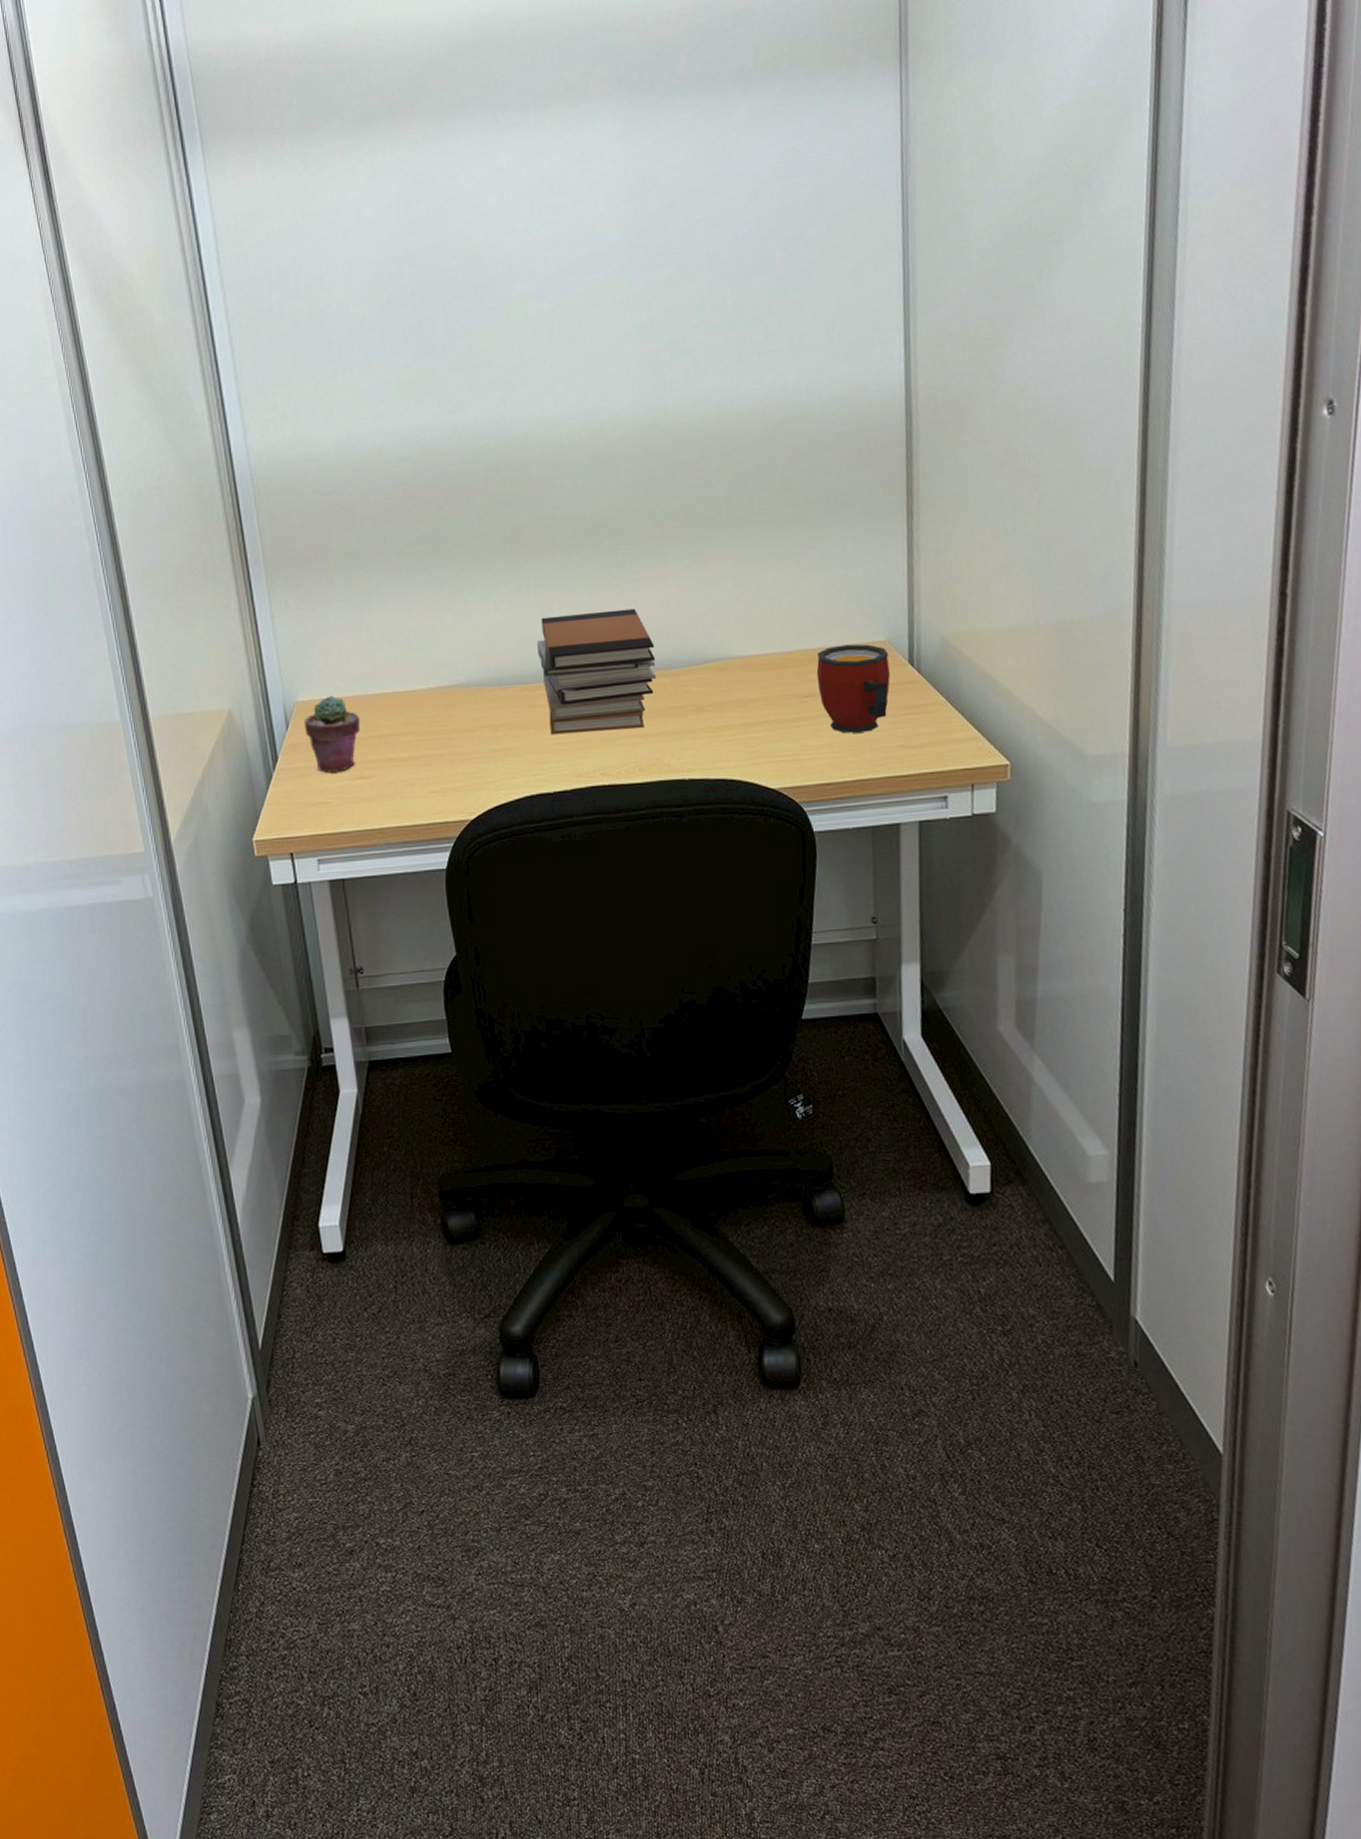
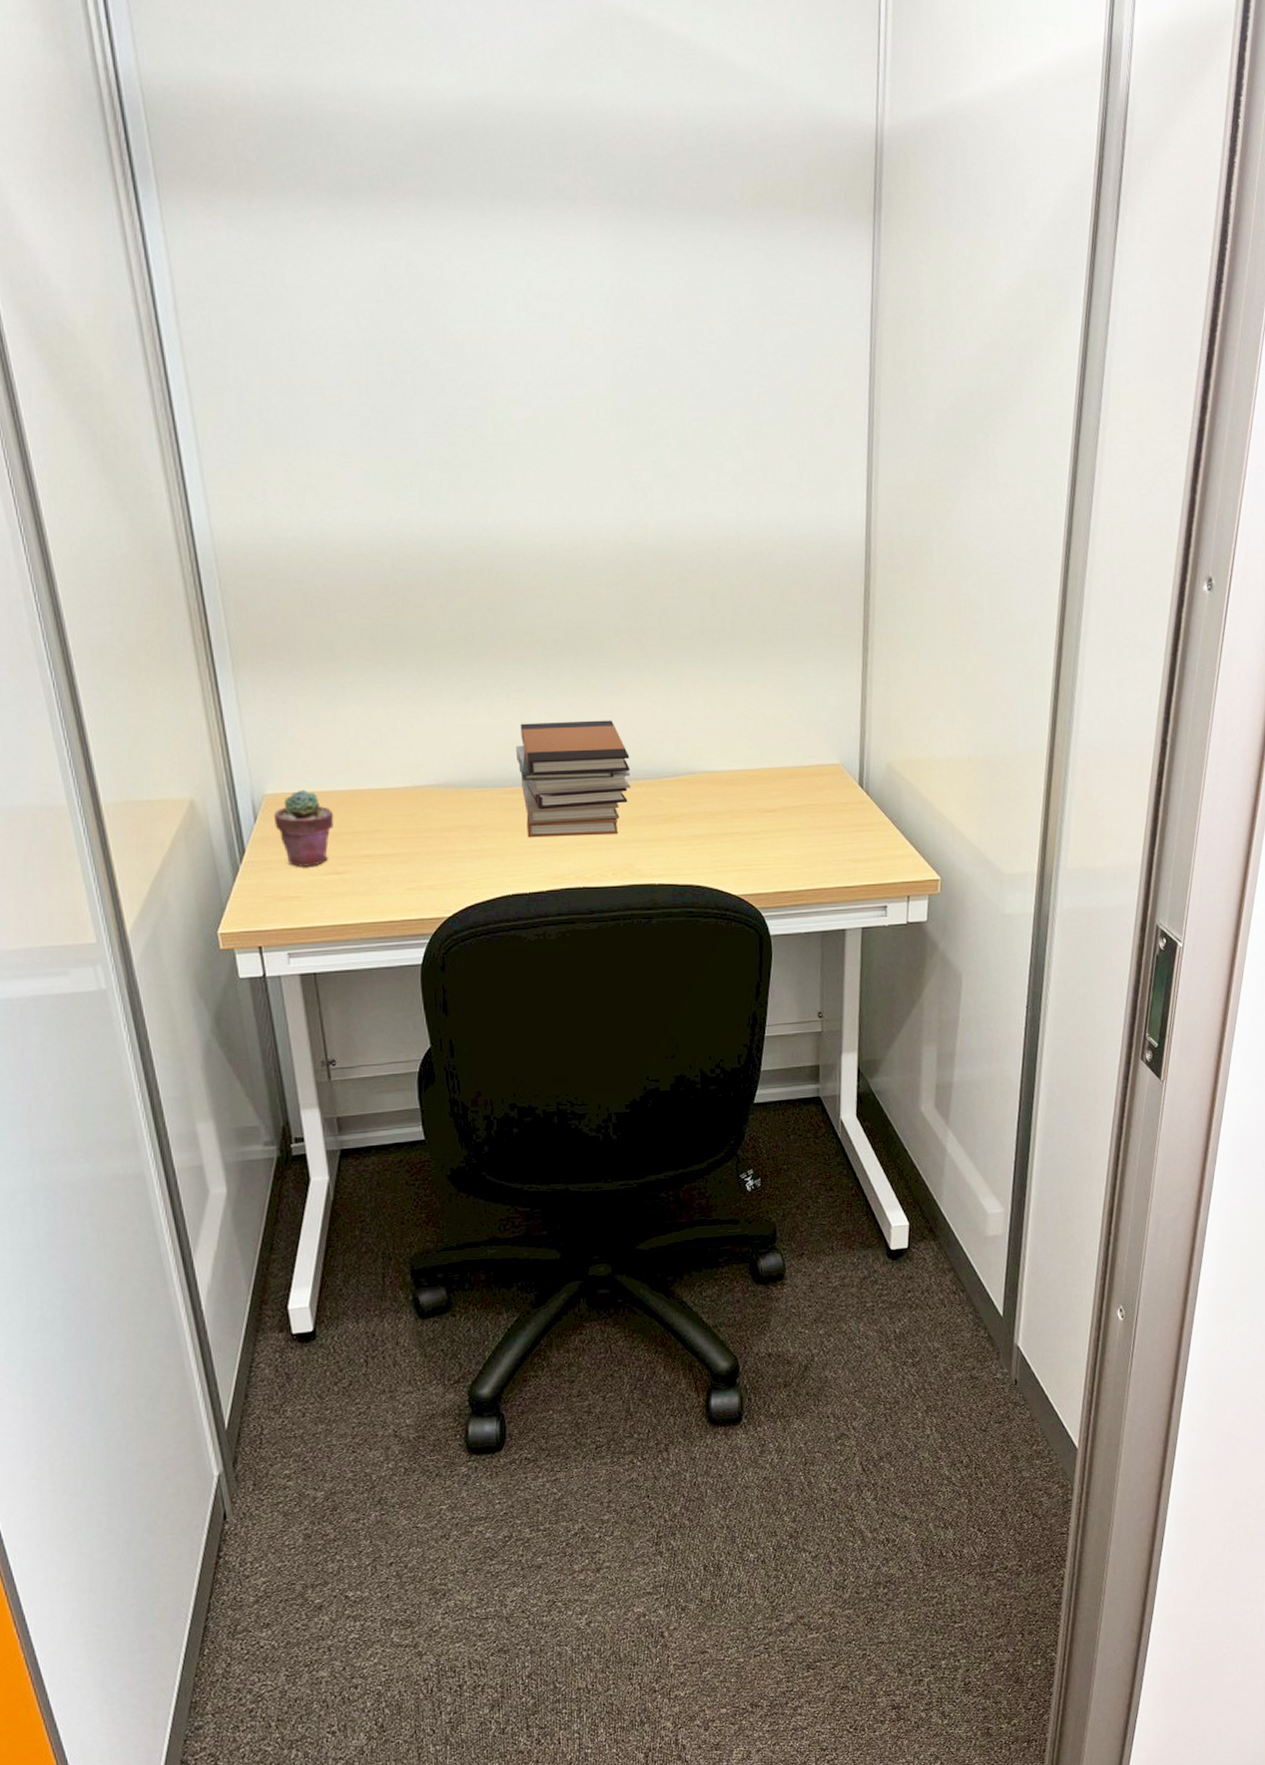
mug: present [816,644,890,733] -> none [777,765,842,847]

